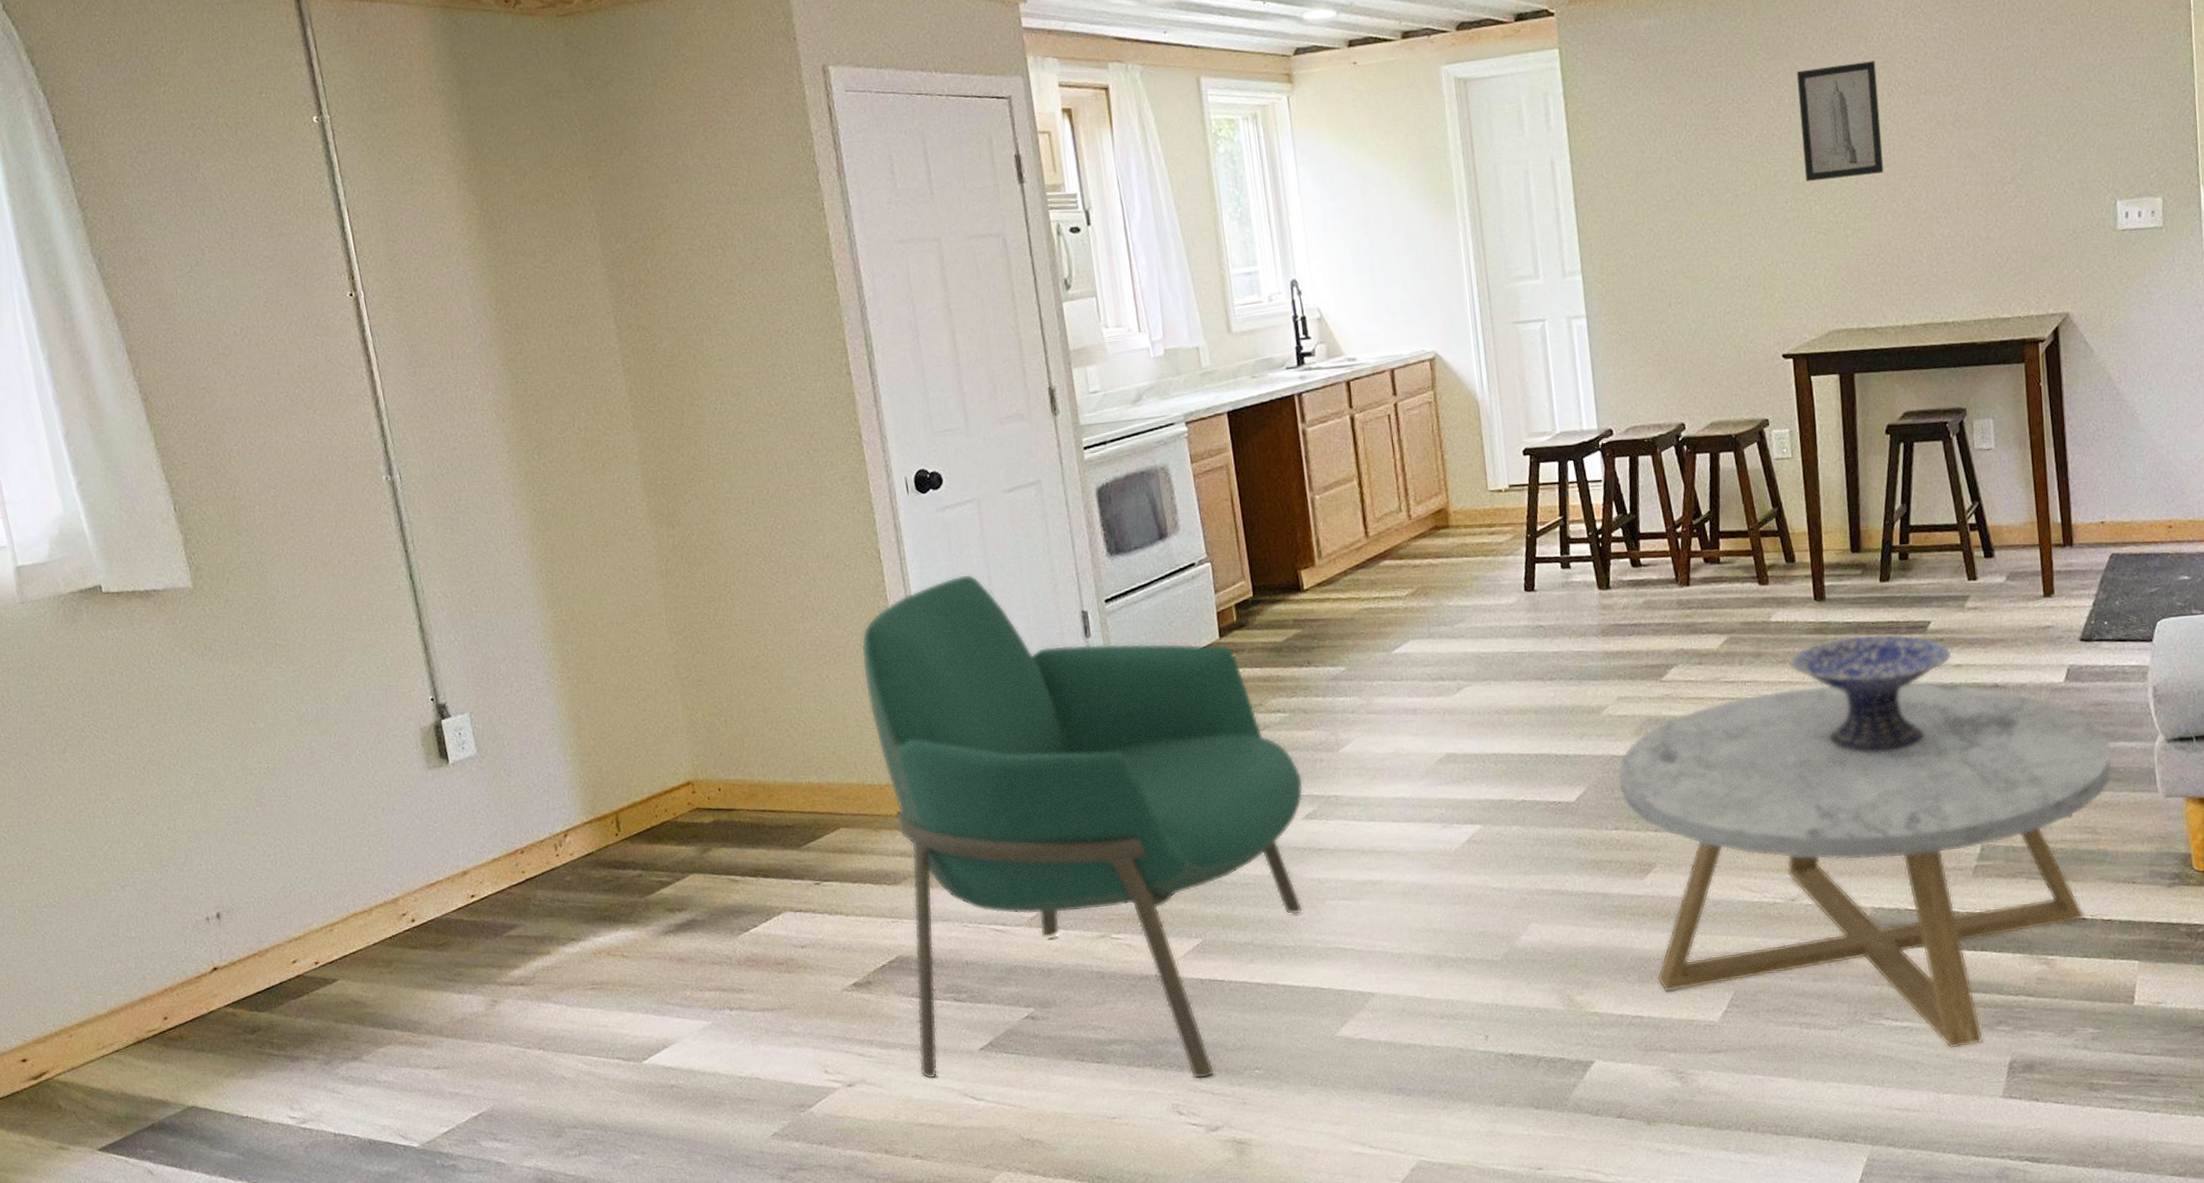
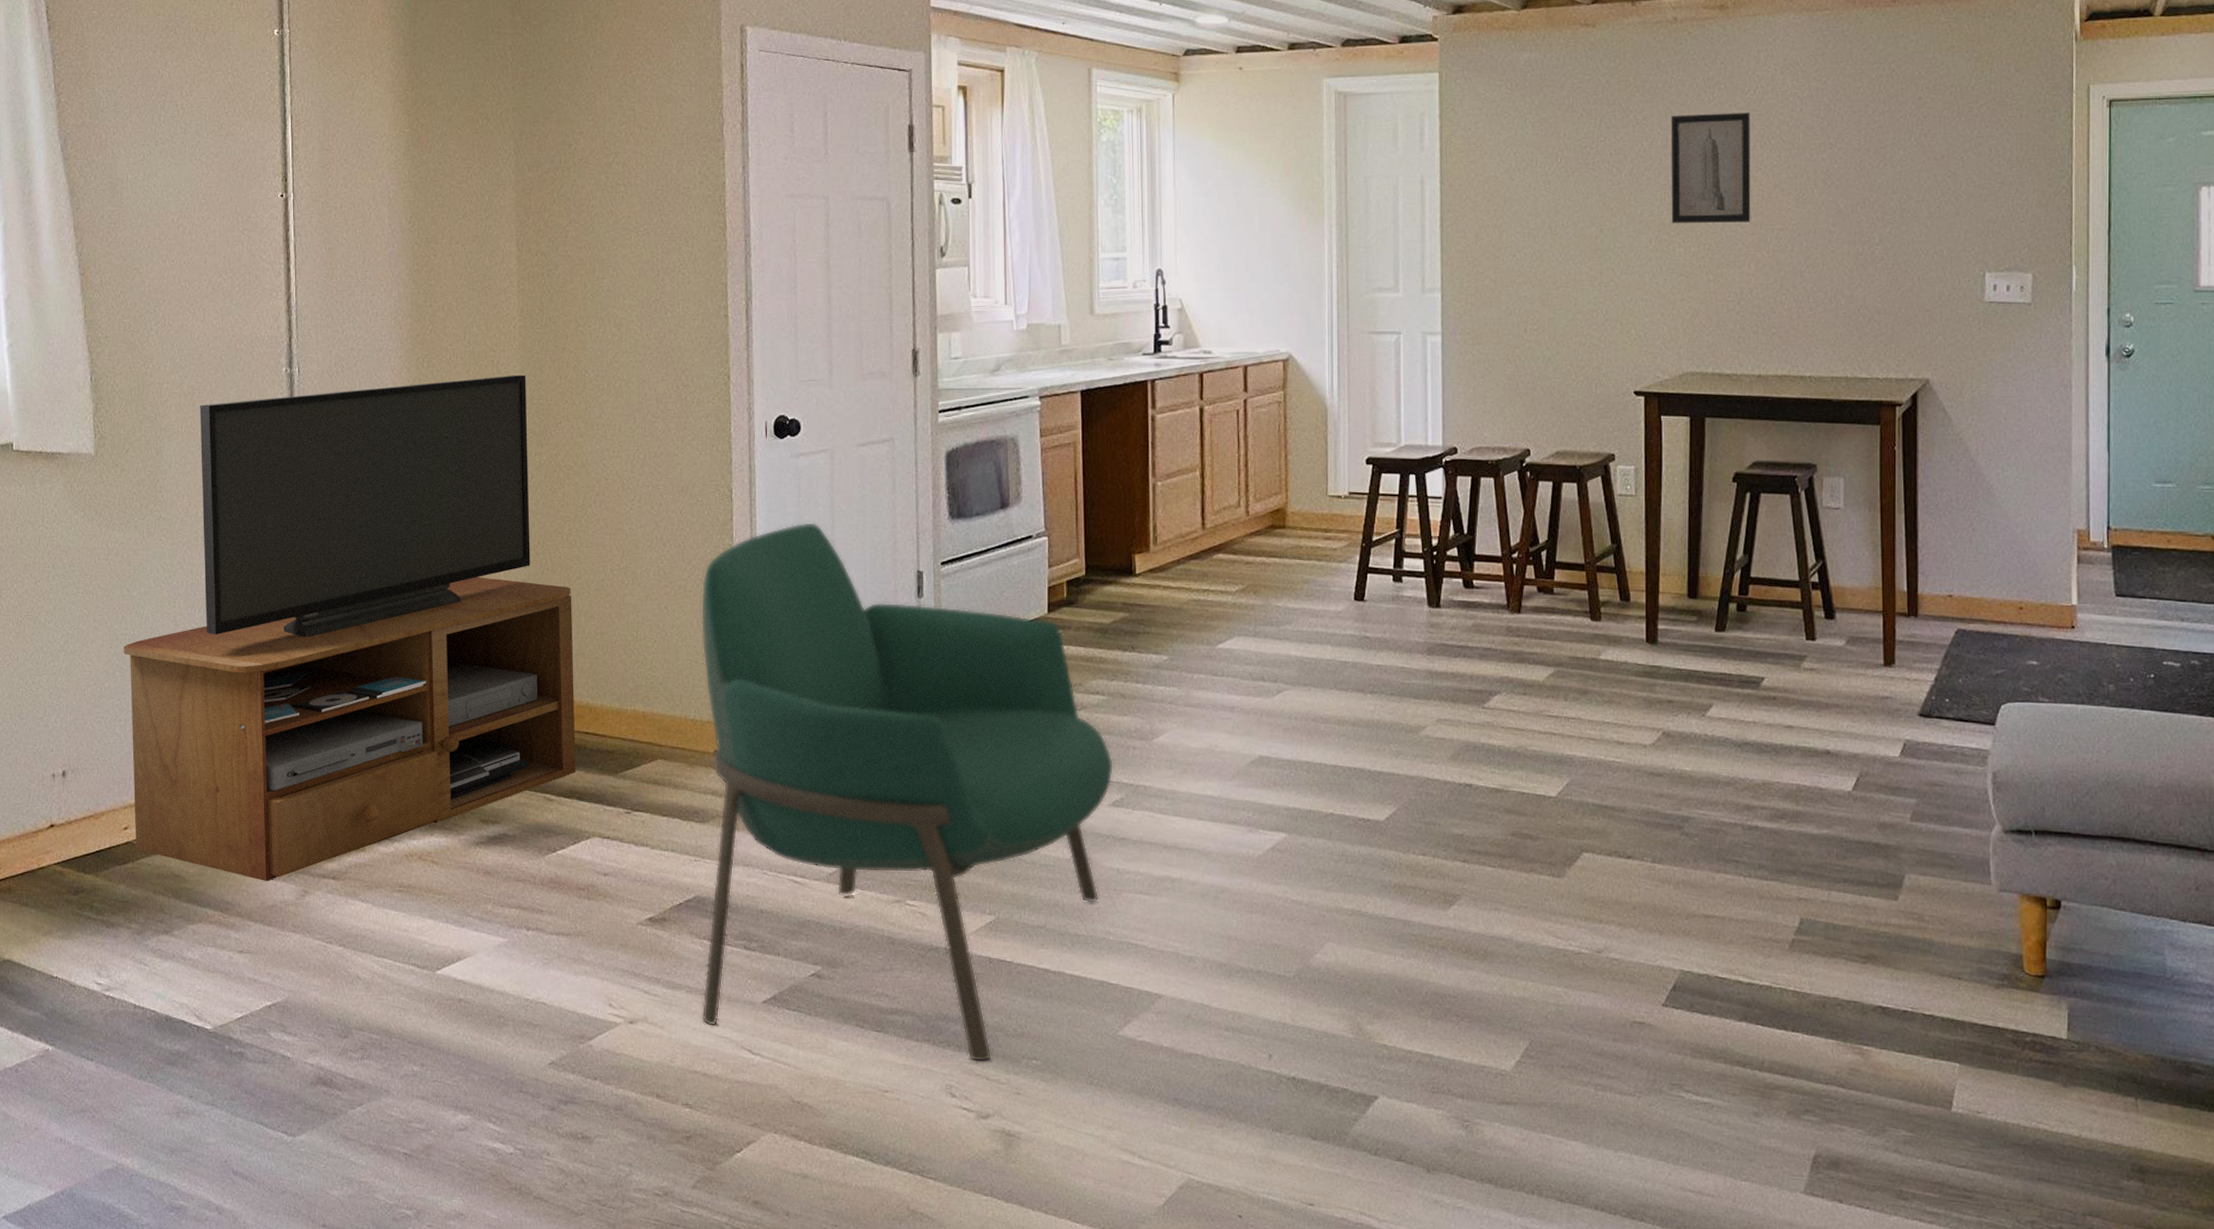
tv stand: none [259,456,758,996] -> present [123,374,576,881]
coffee table: present [1617,682,2113,1050] -> none [1430,730,1945,1134]
decorative bowl: present [1788,633,1952,753] -> none [1614,684,1784,808]

